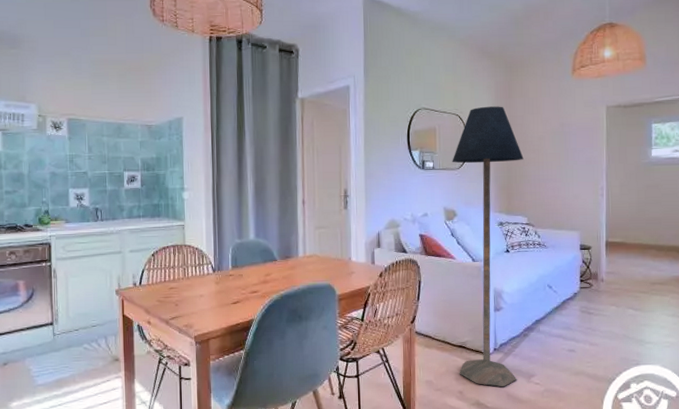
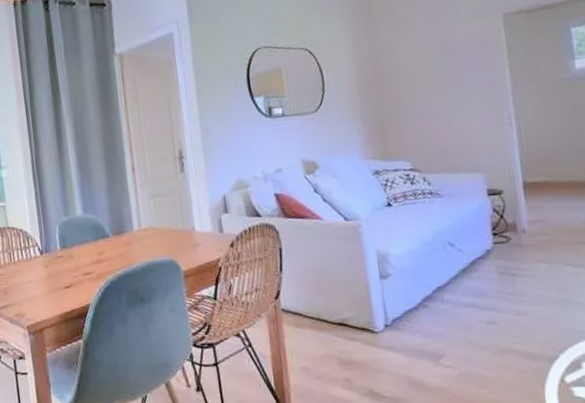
floor lamp: present [452,106,524,387] -> none [305,32,421,372]

